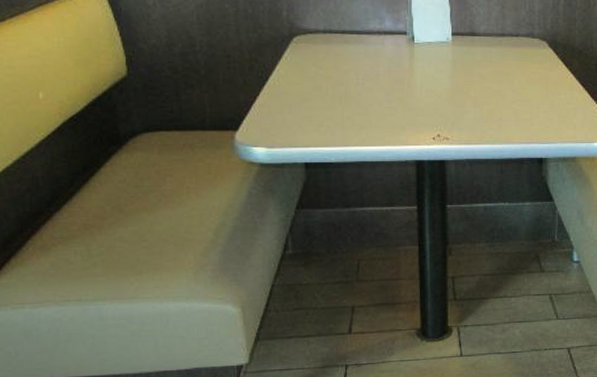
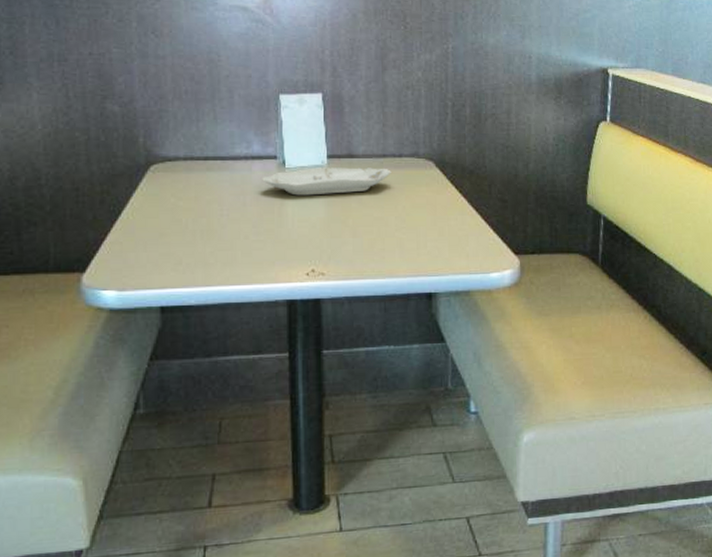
food tray: none [393,43,509,69] -> present [262,167,391,196]

